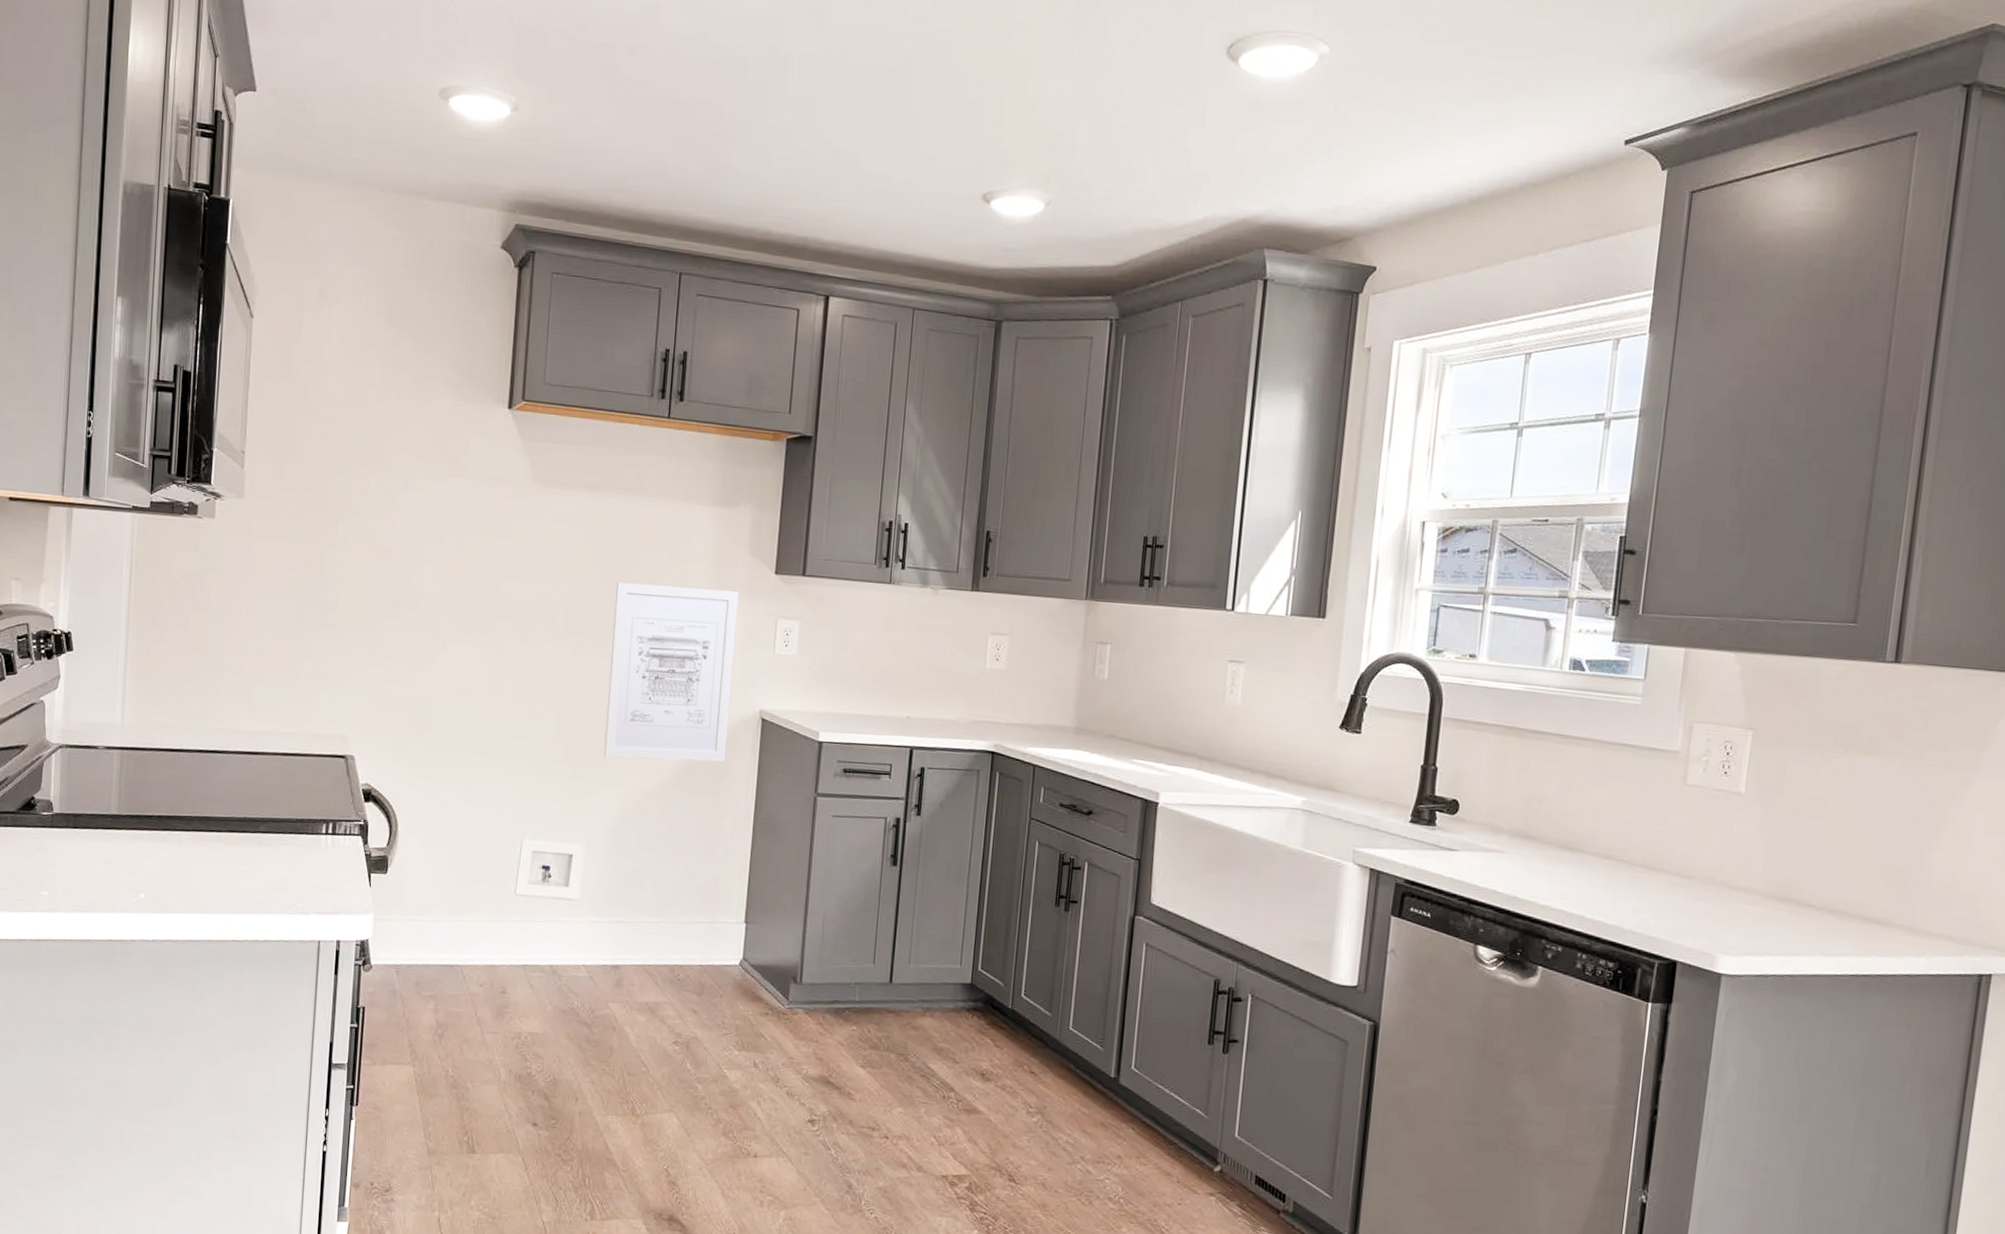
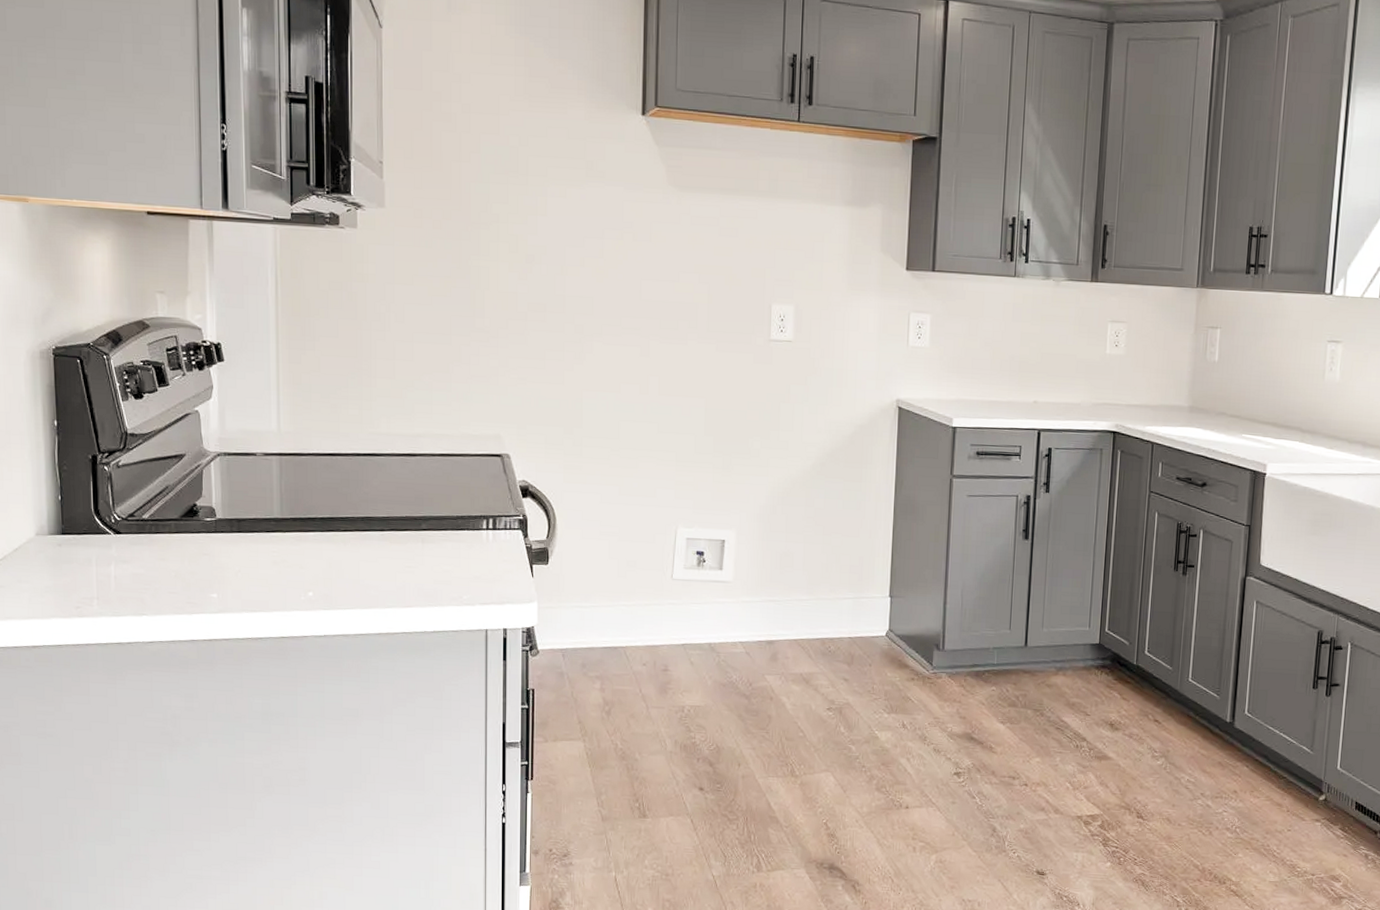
wall art: present [603,582,739,762] -> none [750,281,873,450]

